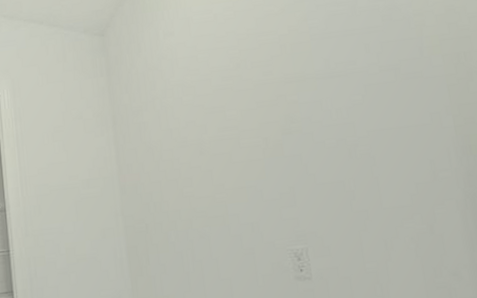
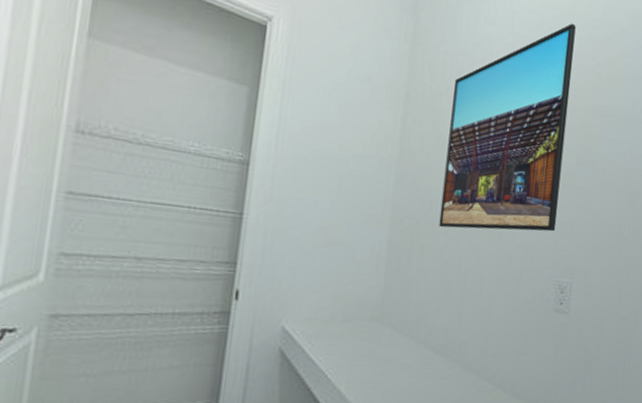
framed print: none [150,8,277,225] -> present [438,23,576,232]

